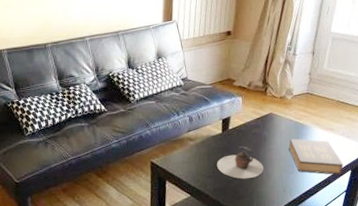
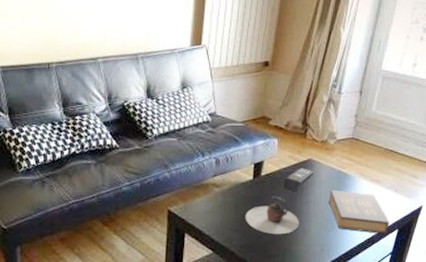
remote control: none [248,121,275,142] -> present [283,167,314,192]

